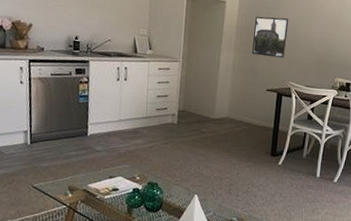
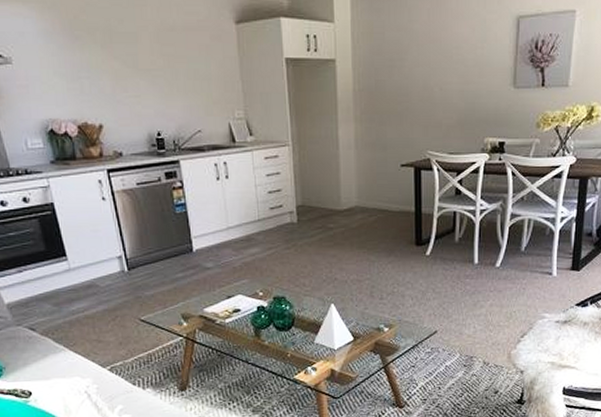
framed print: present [252,16,289,59] -> none [376,70,419,123]

